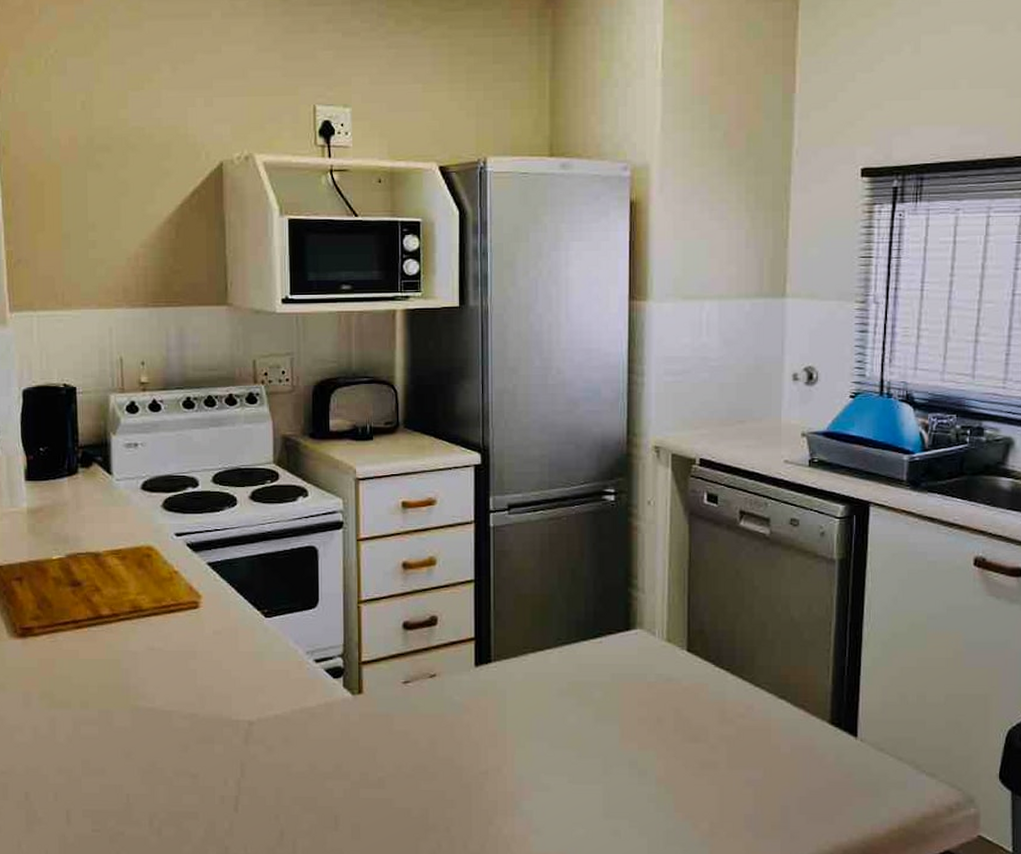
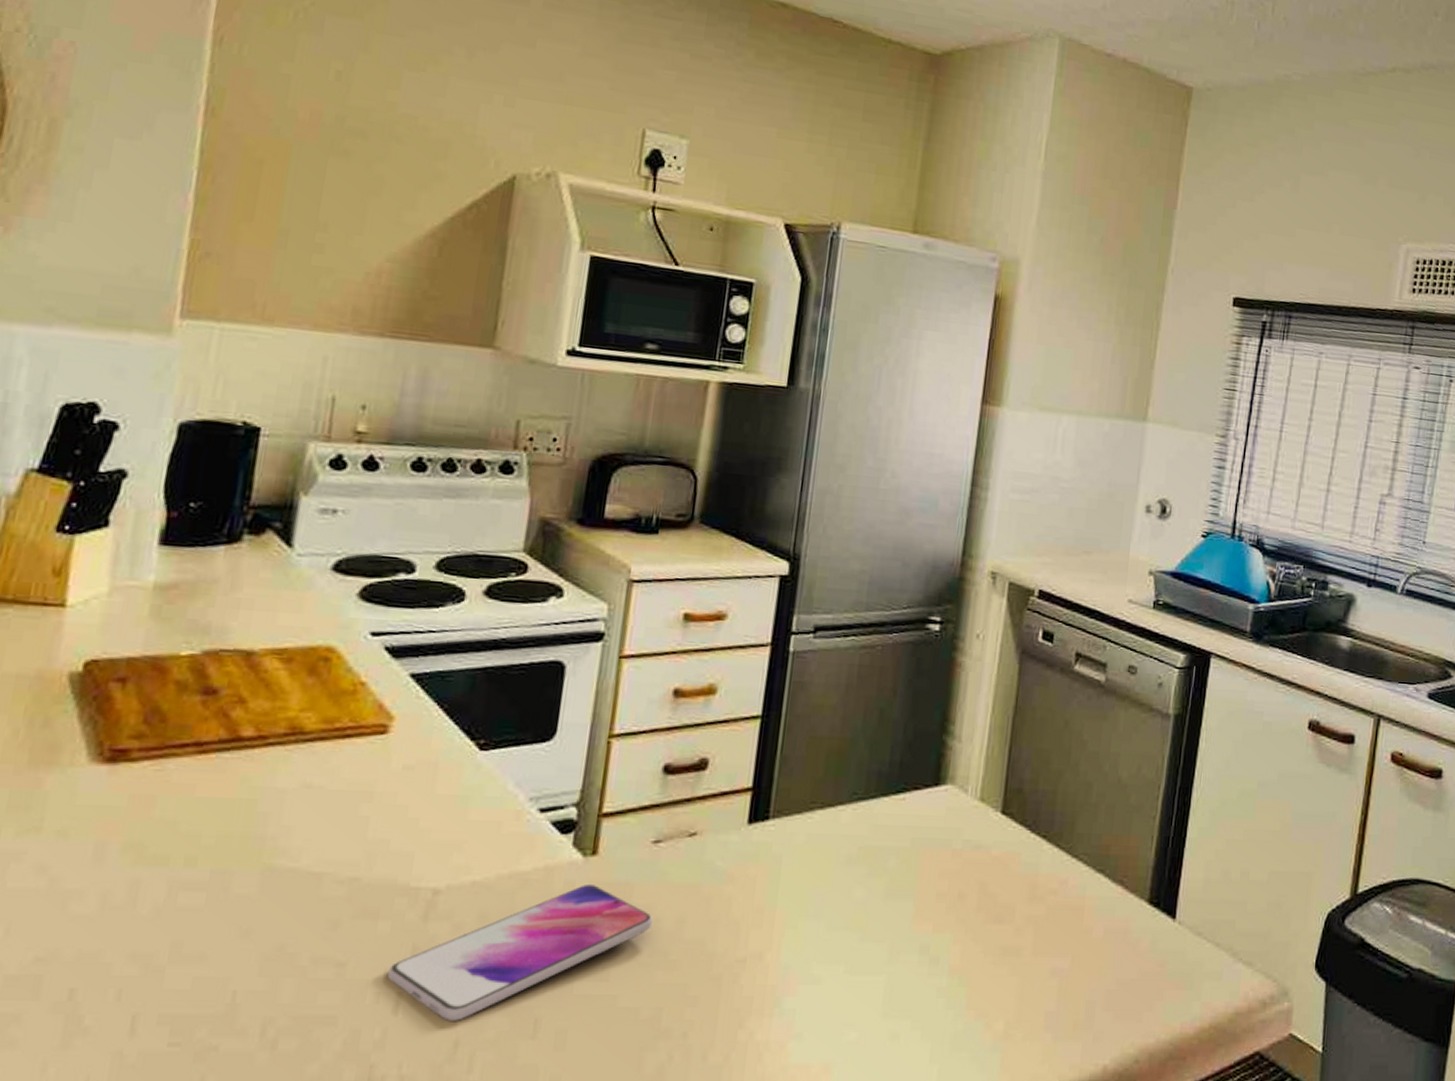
smartphone: none [226,716,412,817] -> present [387,885,654,1021]

